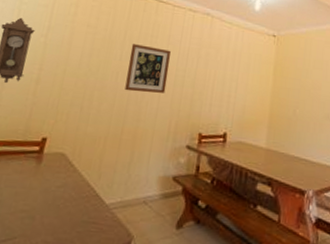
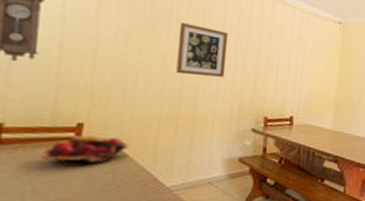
fruit basket: none [12,149,80,180] -> present [42,135,130,167]

